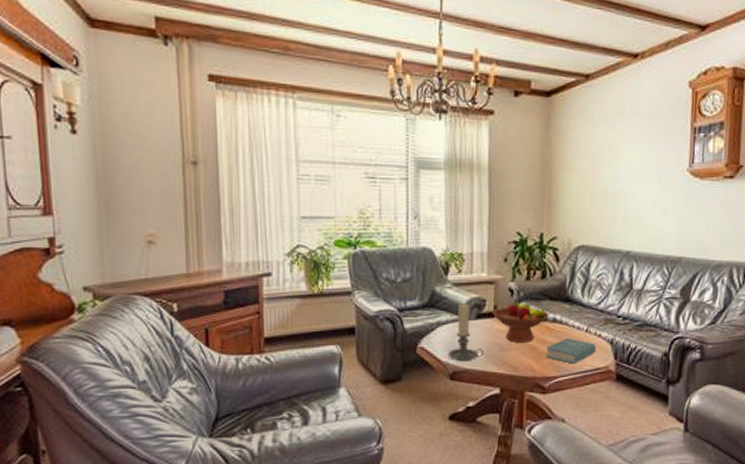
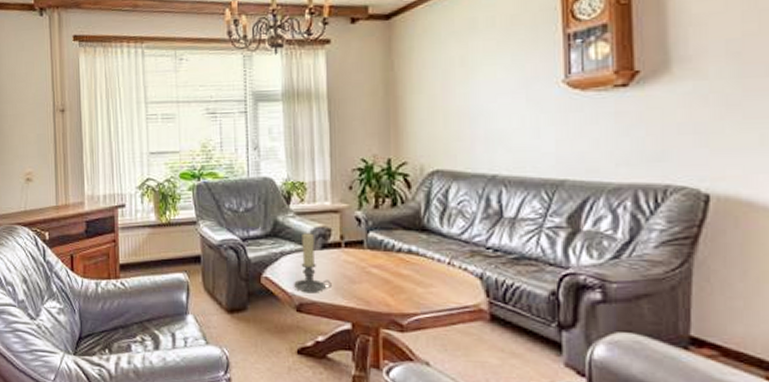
fruit bowl: present [492,298,549,342] -> none [338,228,403,275]
book: present [546,338,597,364] -> none [402,271,463,300]

